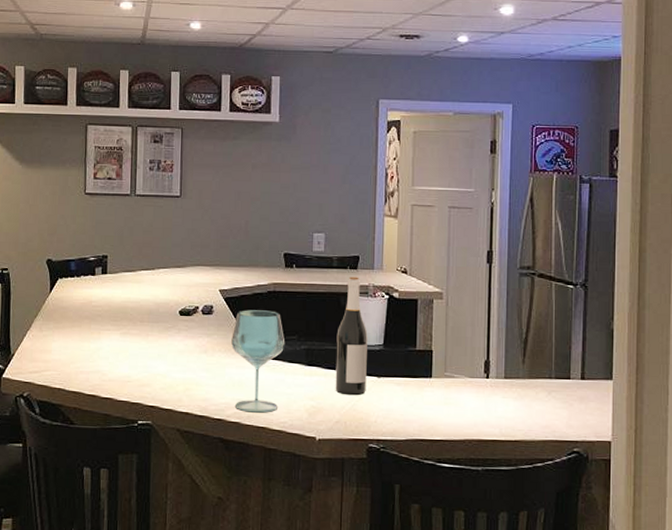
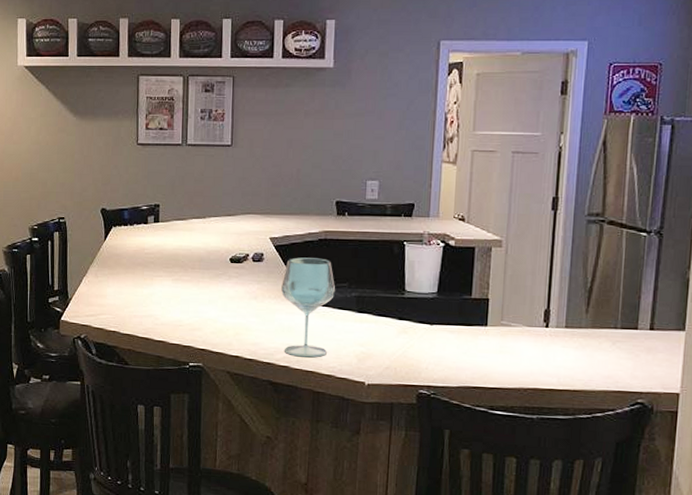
wine bottle: present [335,276,368,396] -> none [386,224,421,343]

